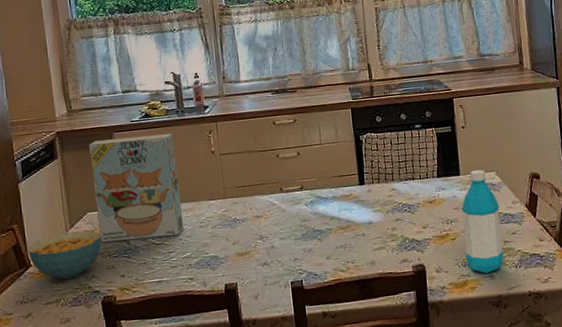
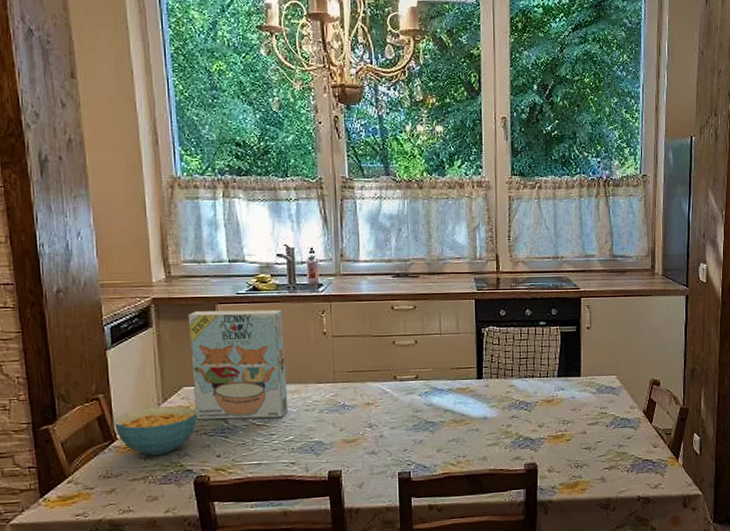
water bottle: present [461,170,504,274] -> none [579,372,617,476]

